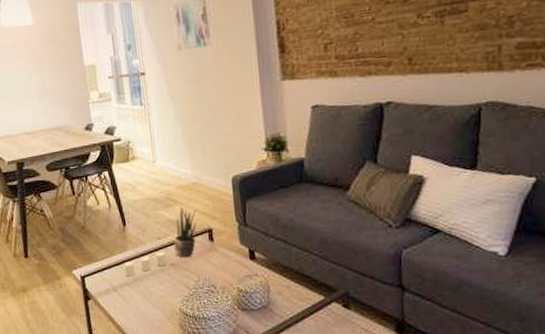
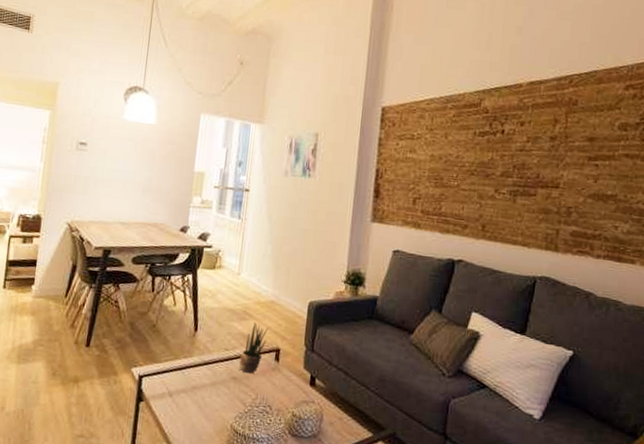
candle: present [124,252,166,277] -> none [185,363,229,384]

